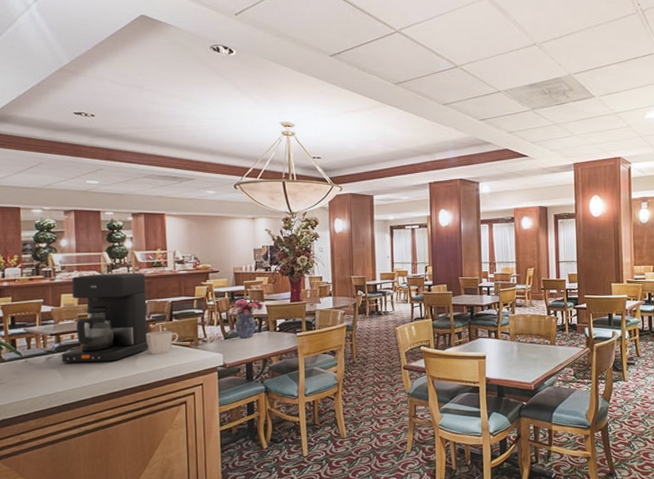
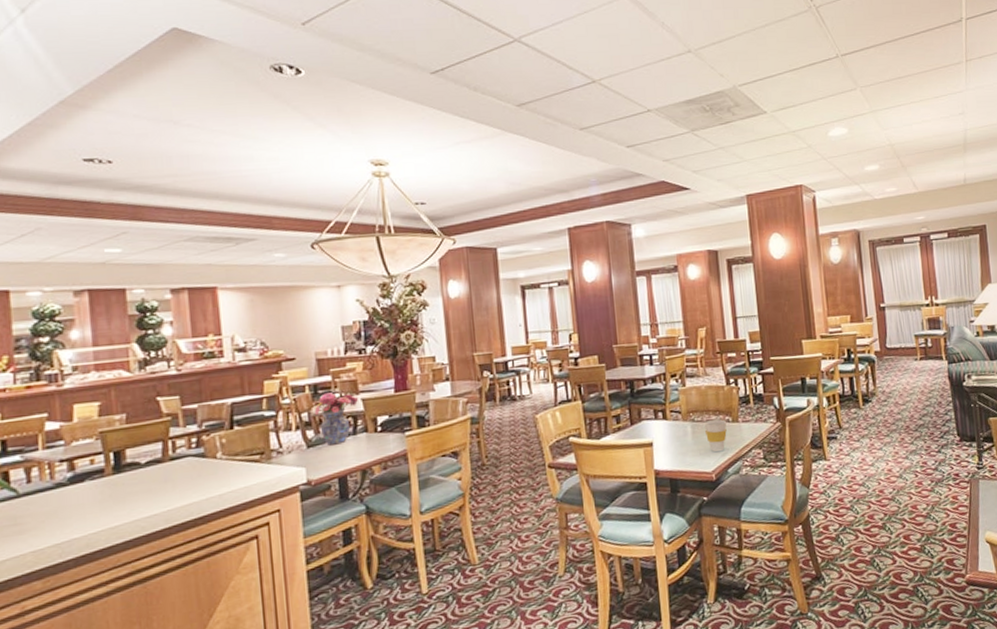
coffee maker: present [61,272,148,363] -> none [77,367,202,498]
cup: present [145,330,179,354] -> none [197,442,244,476]
cup: none [527,342,546,368] -> present [703,419,727,453]

